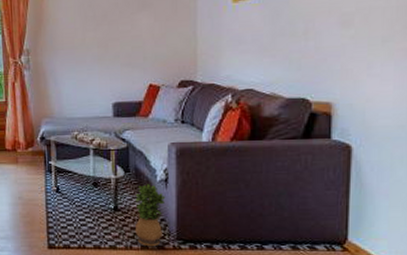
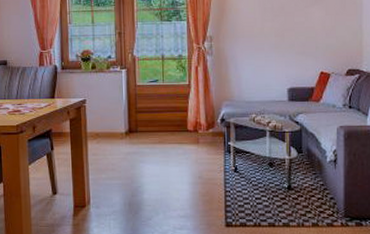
potted plant: present [134,184,166,247] -> none [306,164,335,224]

